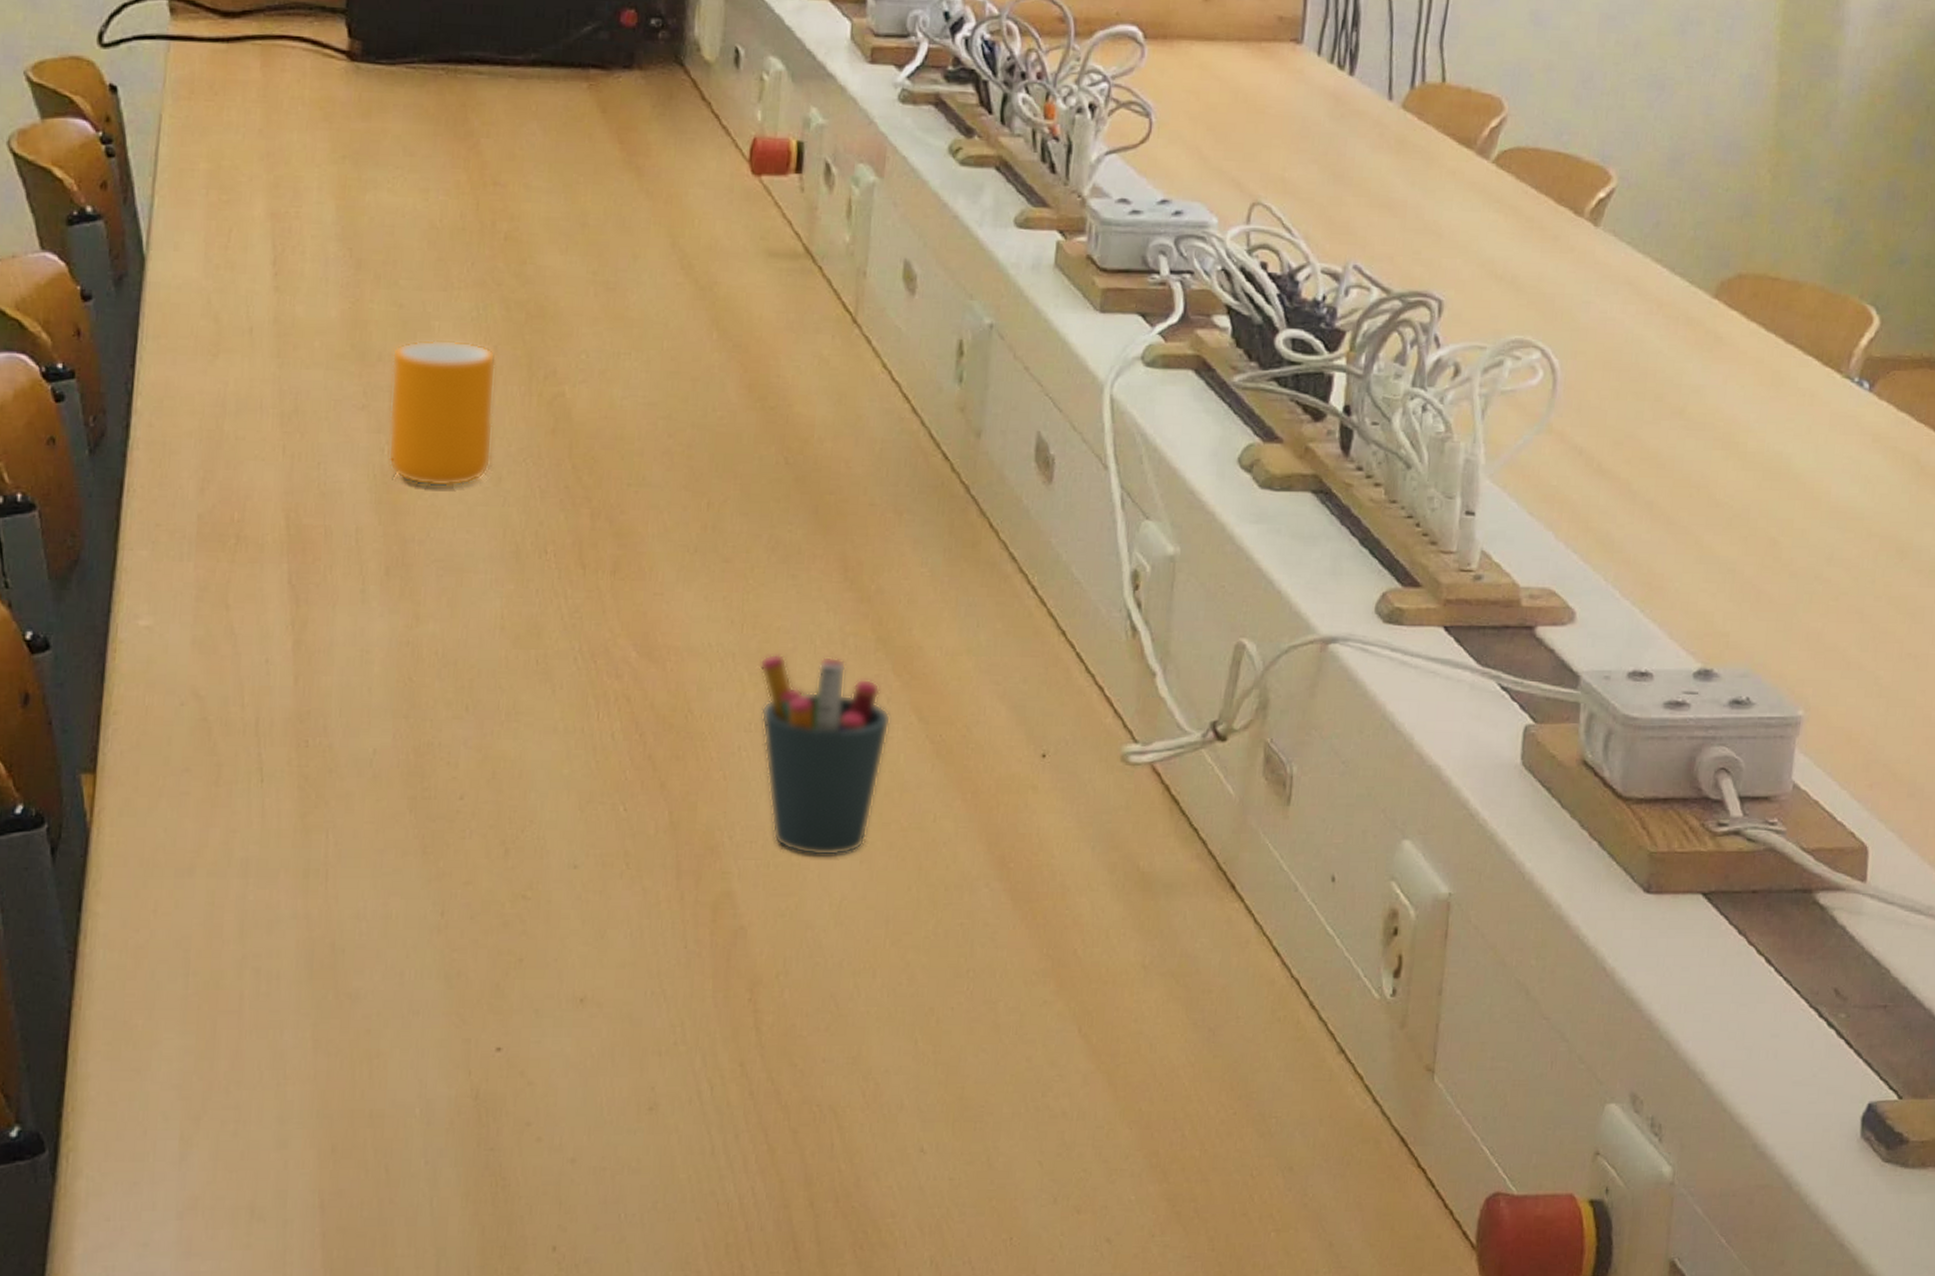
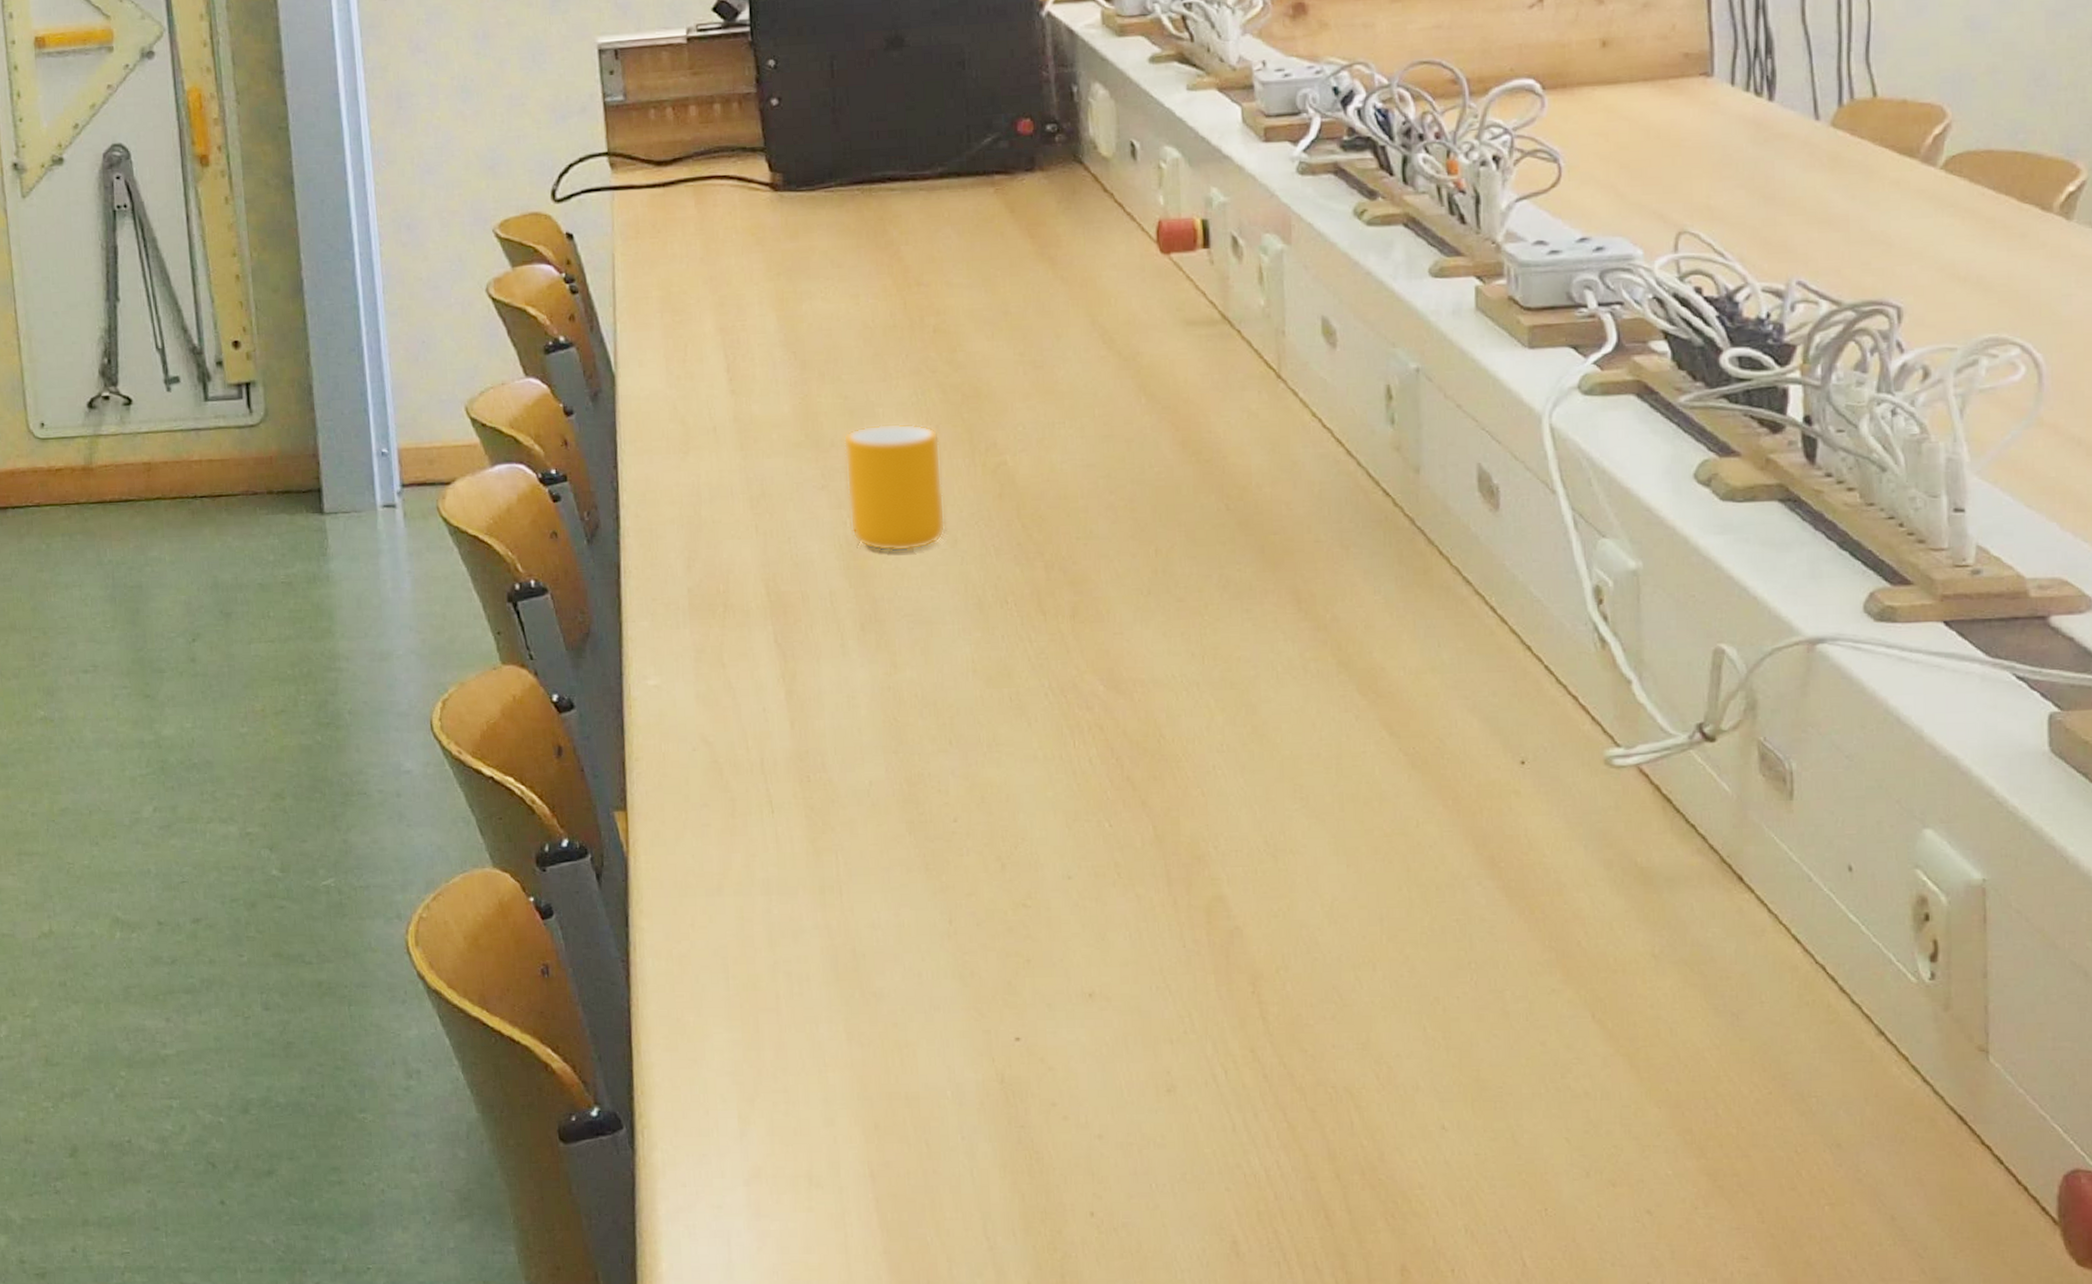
pen holder: present [759,653,891,856] -> none [1224,680,1362,862]

